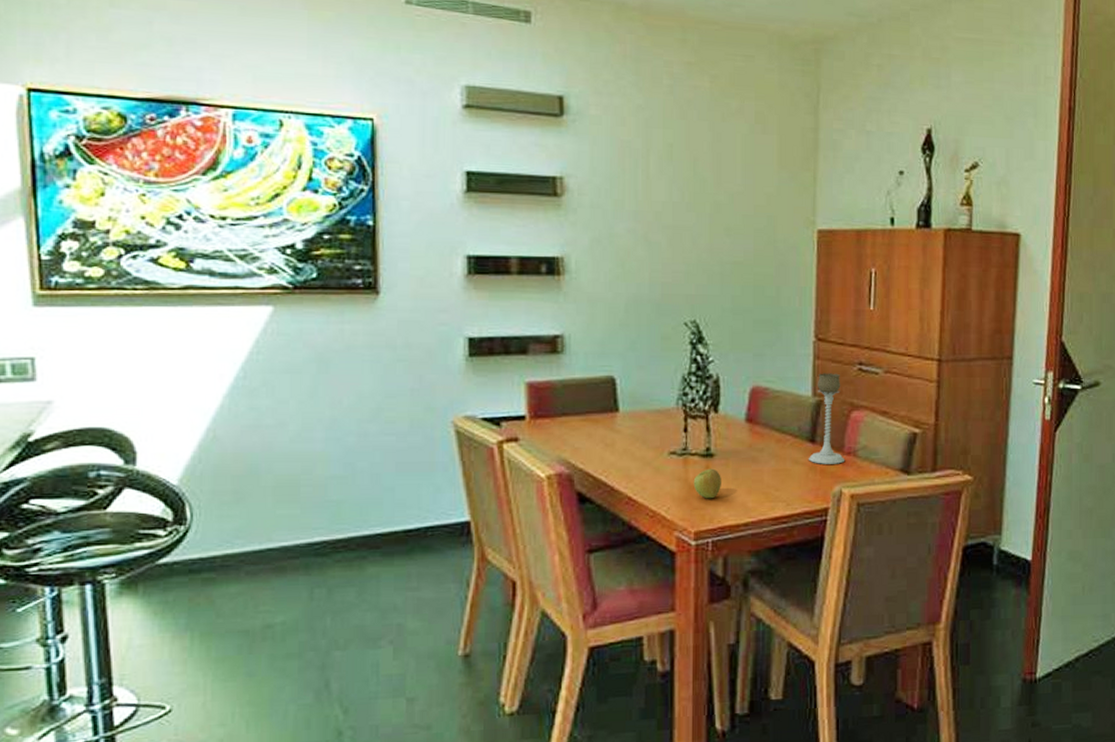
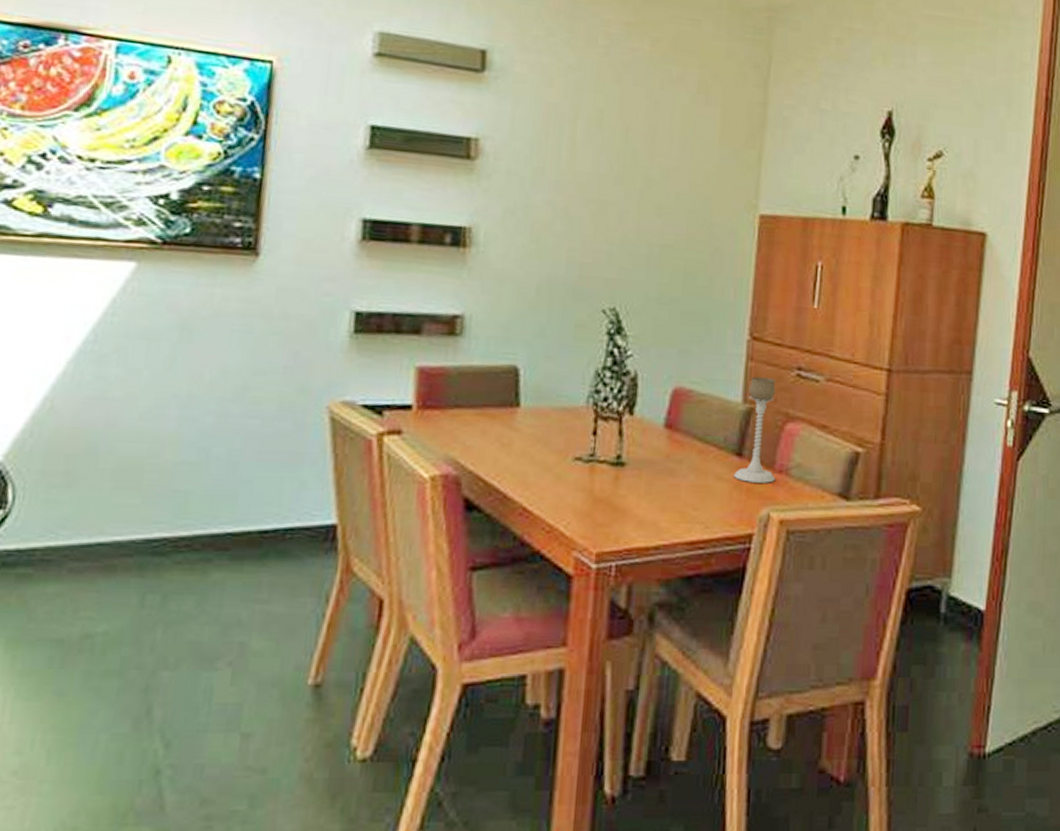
apple: present [693,468,721,499] -> none [599,479,632,515]

